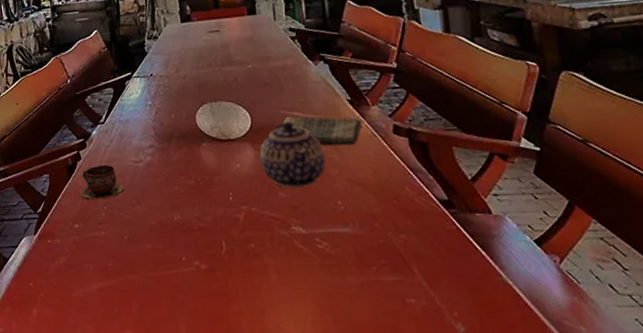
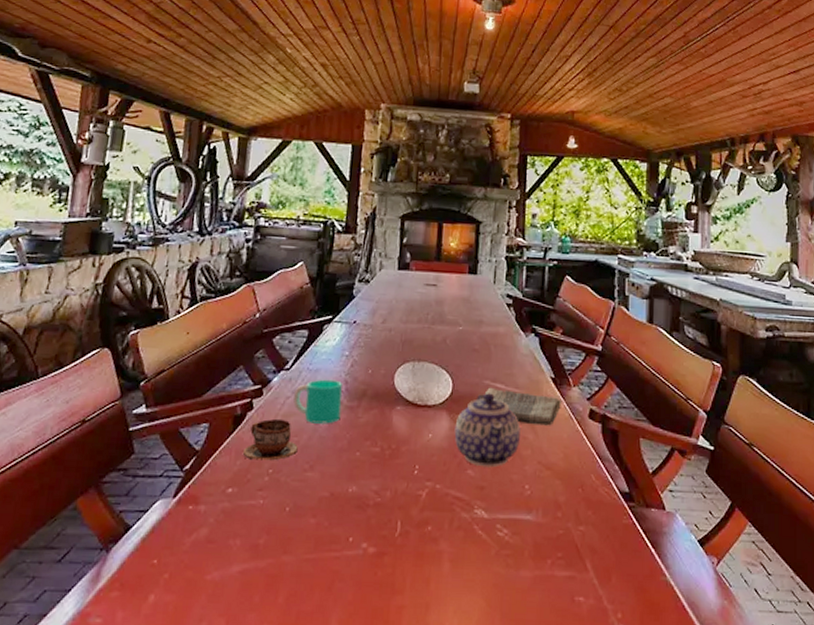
cup: none [112,127,155,166] -> present [293,379,343,424]

